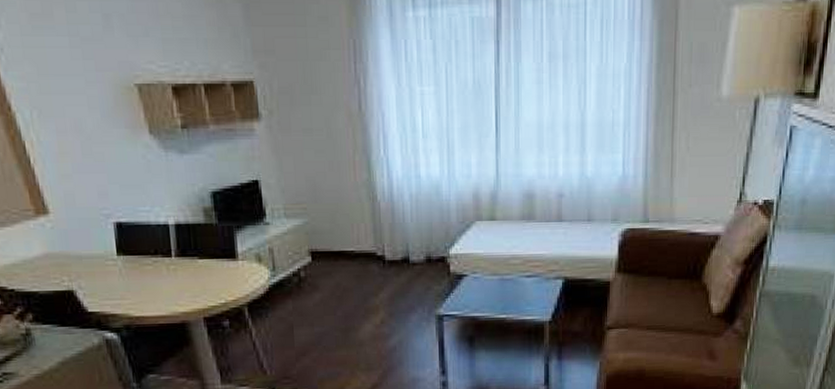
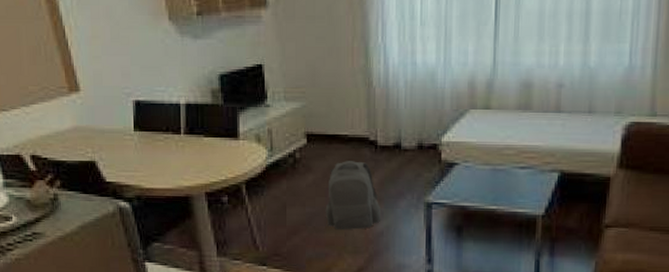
backpack: none [335,277,393,348] -> present [325,161,382,230]

